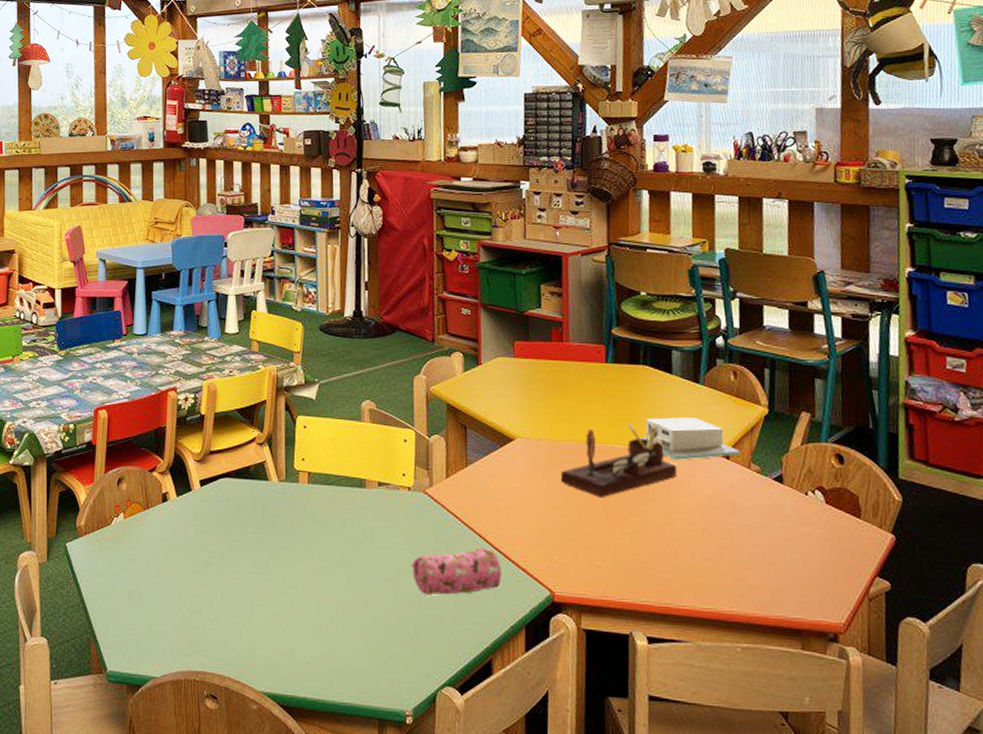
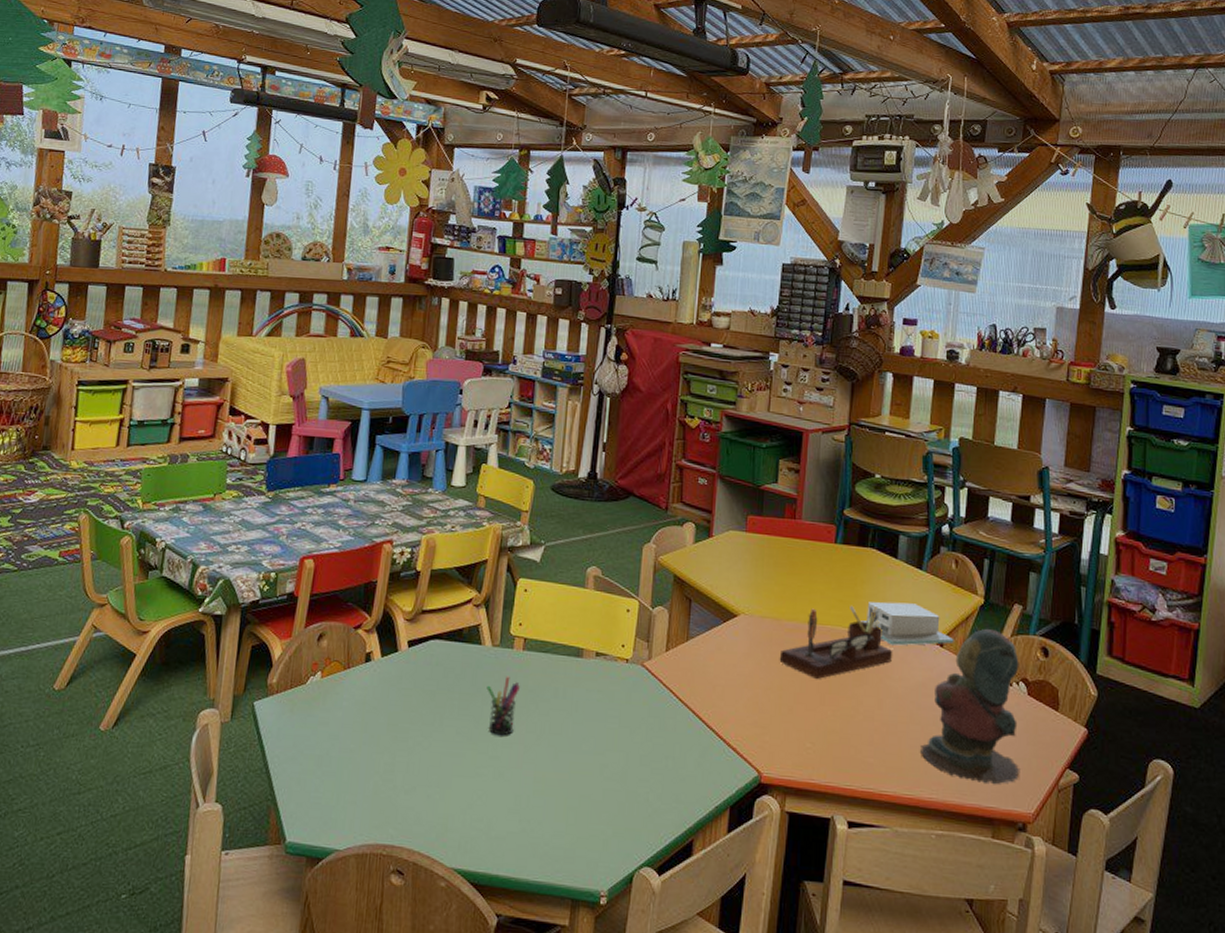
pen holder: none [277,508,308,566] -> present [486,676,520,736]
pencil case: present [411,547,502,596] -> none [622,724,712,772]
teddy bear: none [716,439,826,596] -> present [921,629,1020,785]

